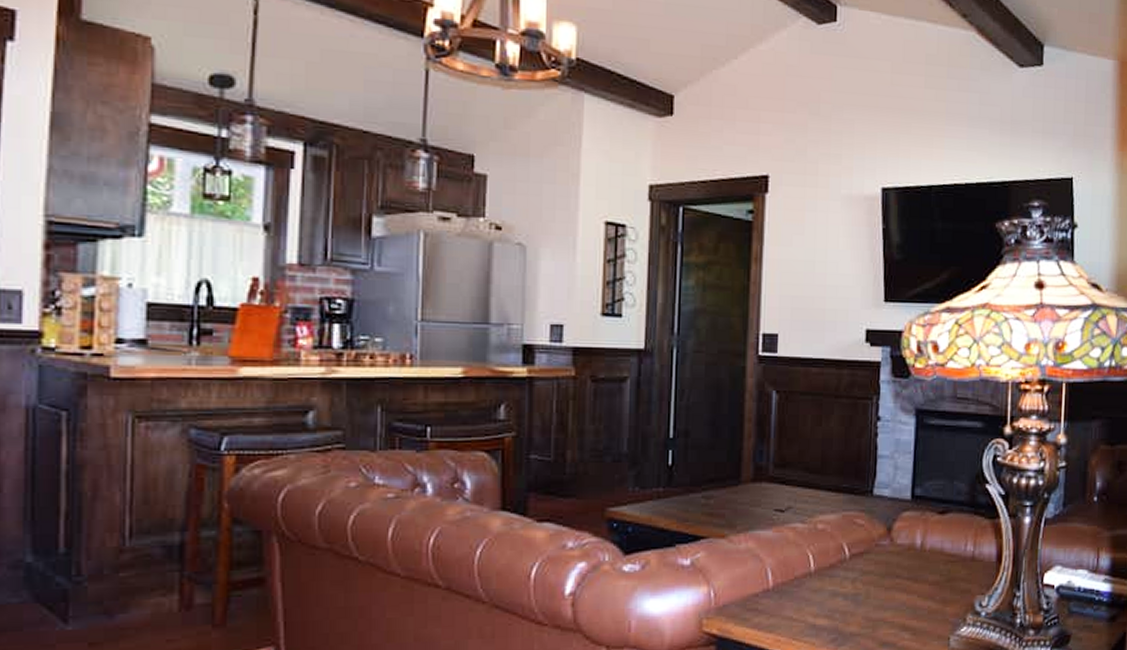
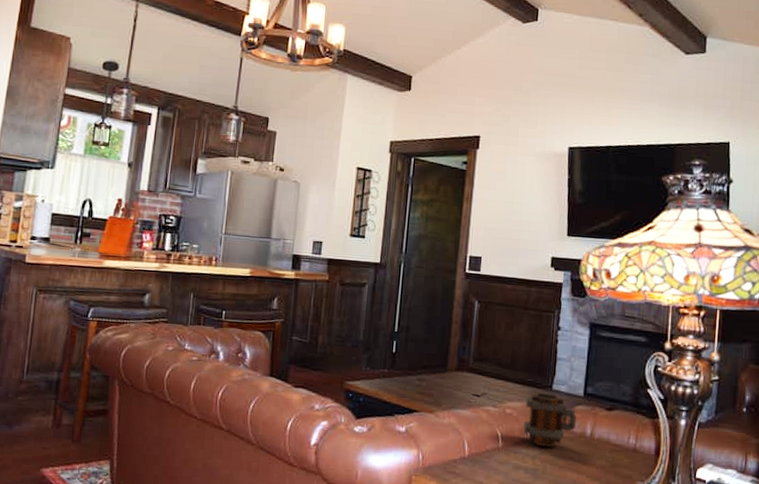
mug: none [838,499,903,567] -> present [522,392,576,448]

